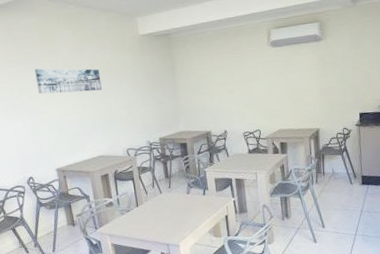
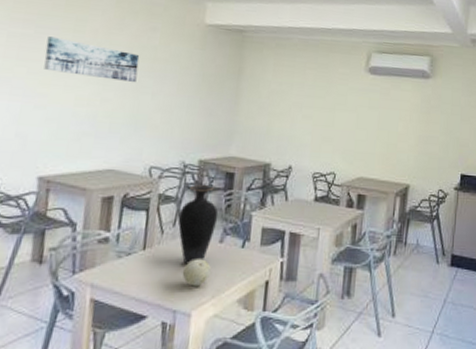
vase: none [154,155,182,213] -> present [178,185,219,265]
fruit: none [166,207,186,227] -> present [182,259,211,287]

